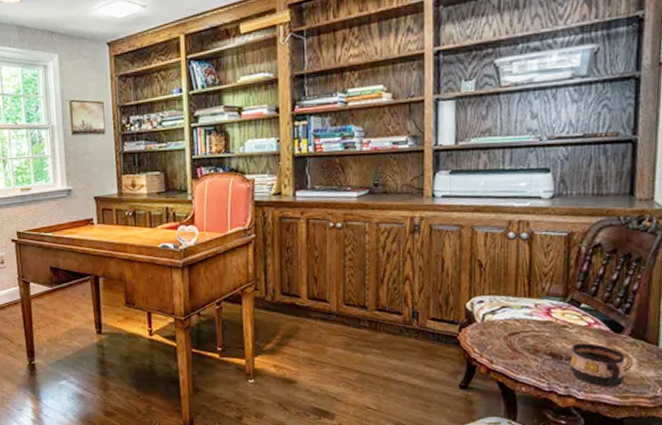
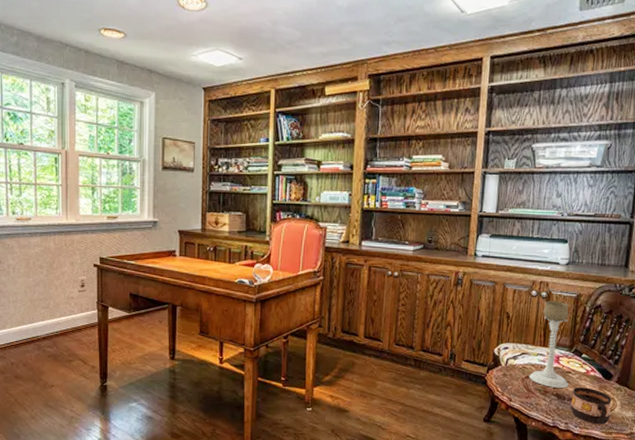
candle holder: none [513,242,566,345] -> present [529,301,569,388]

